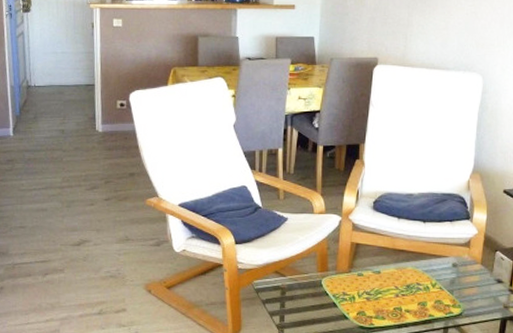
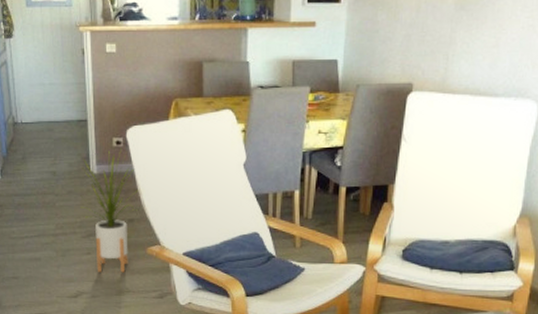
house plant: none [86,110,139,222] -> present [80,148,138,273]

